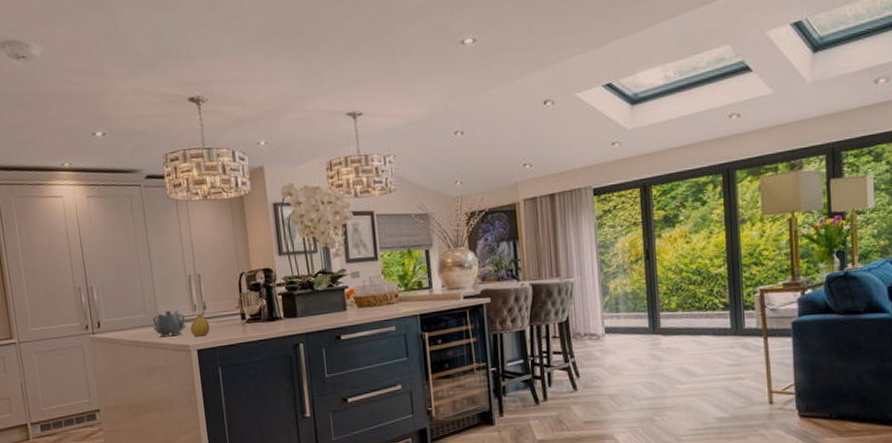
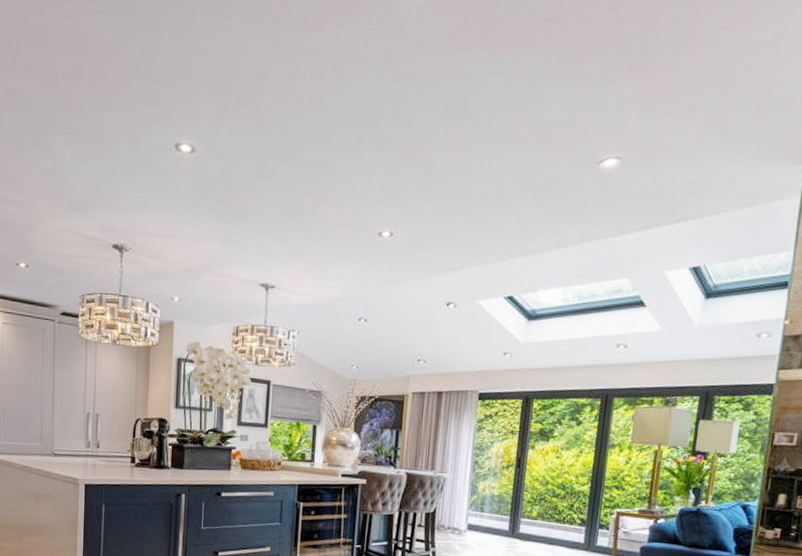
teapot: present [153,310,187,338] -> none [46,442,79,468]
fruit: present [190,311,210,337] -> none [82,449,100,473]

